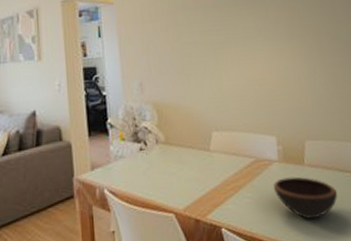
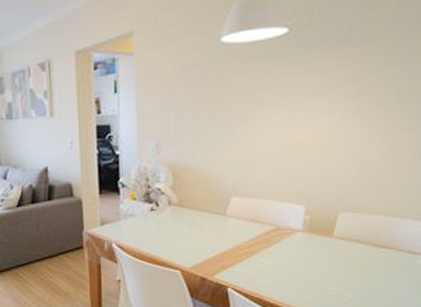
bowl: present [273,176,338,220] -> none [292,247,366,290]

